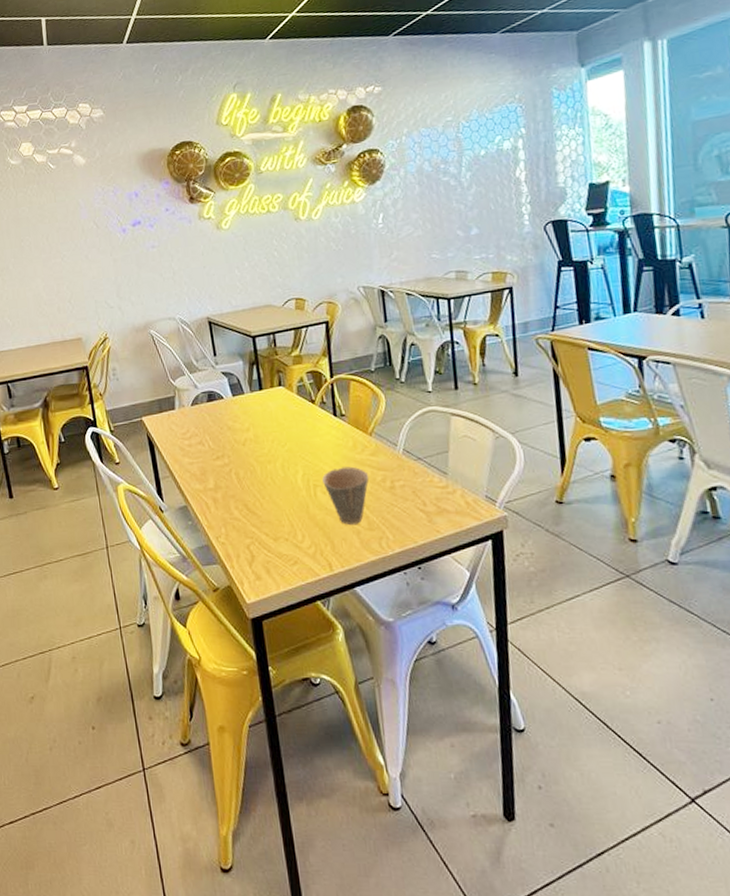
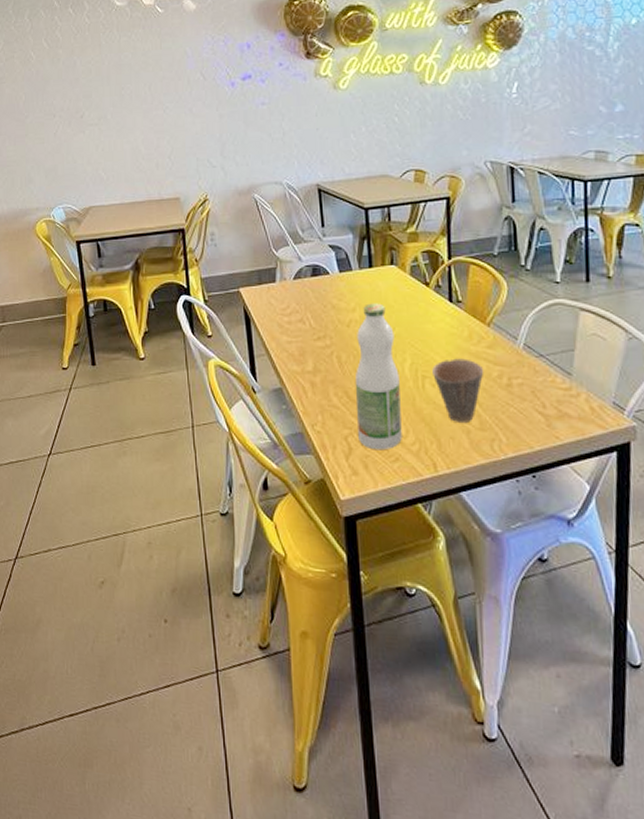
juice bottle: none [252,422,299,556] -> present [355,303,402,451]

